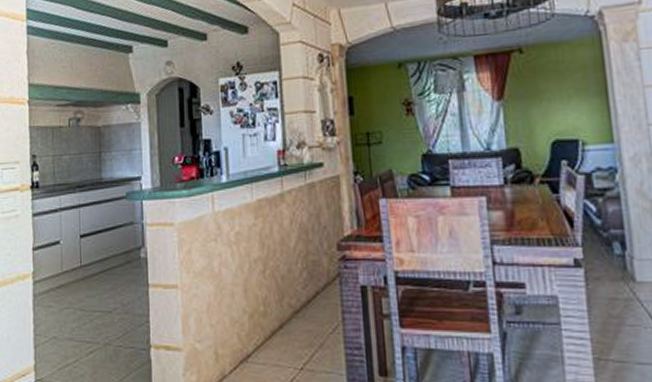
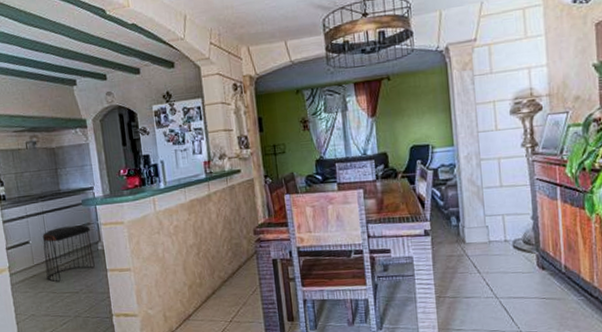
stool: none [75,224,134,297] -> present [42,225,95,283]

